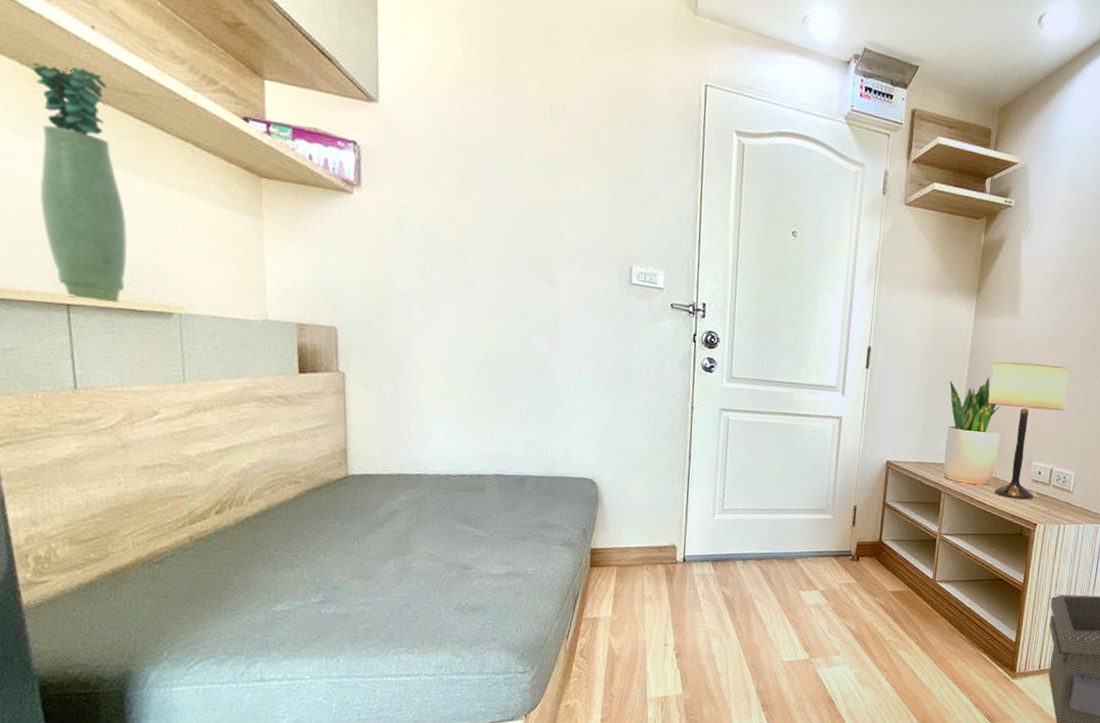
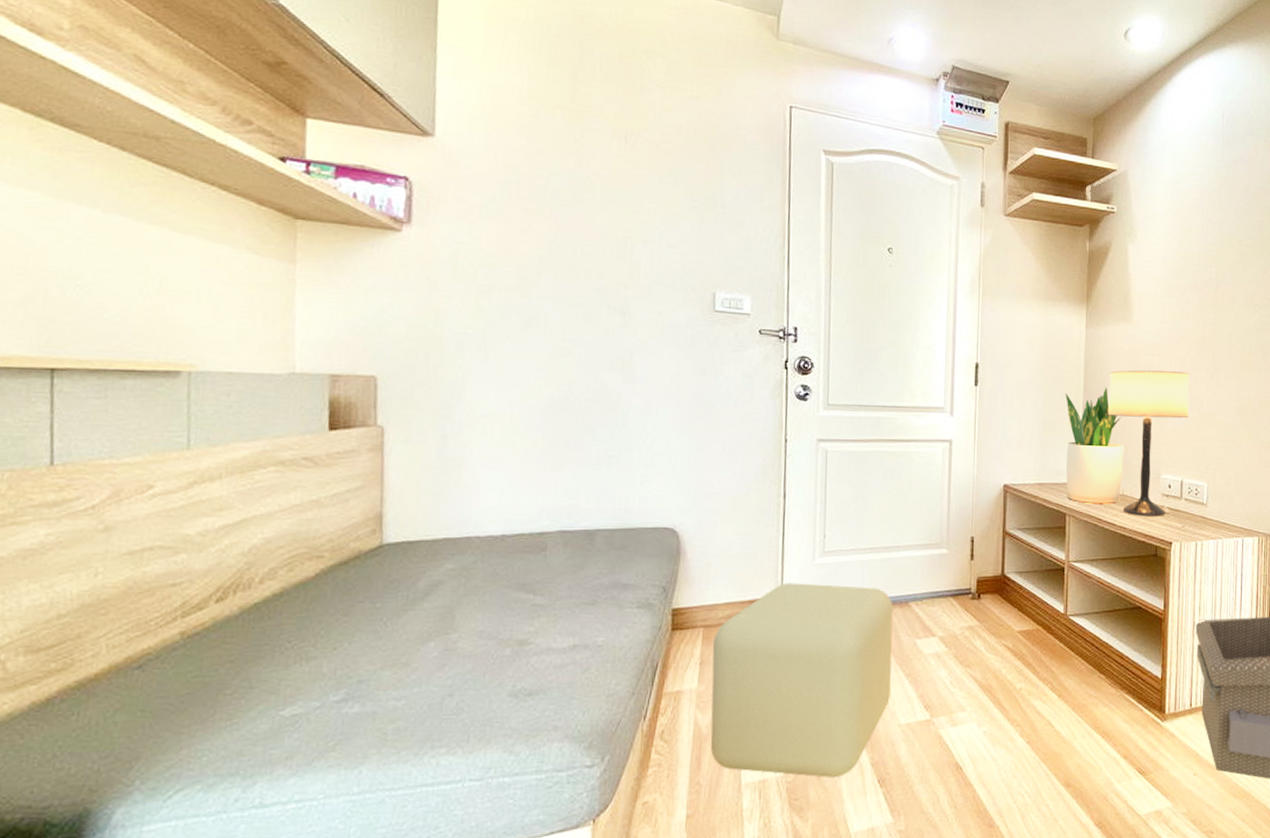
vase: present [32,24,127,303] -> none [30,69,133,363]
cube: none [621,534,782,699] -> present [710,583,894,777]

